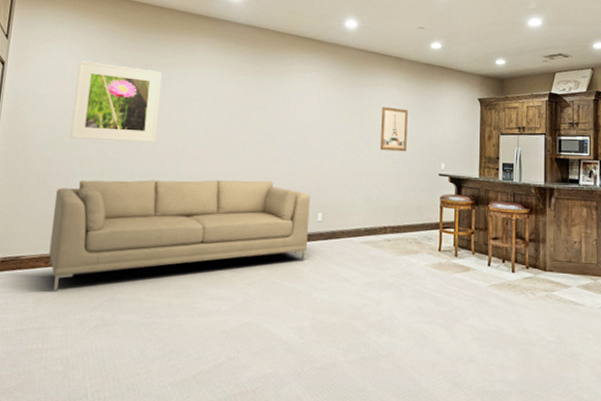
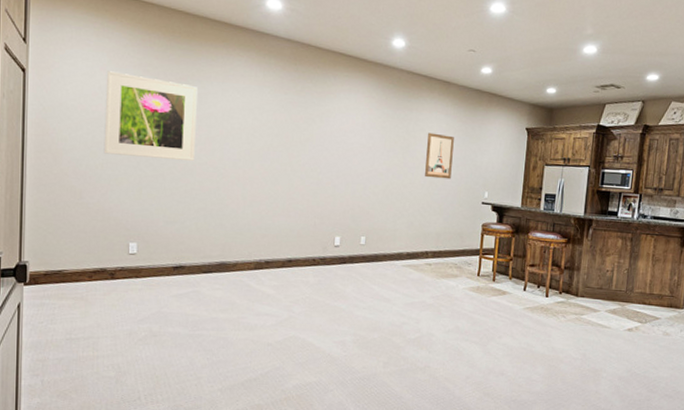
sofa: present [49,180,311,291] -> none [91,197,354,304]

